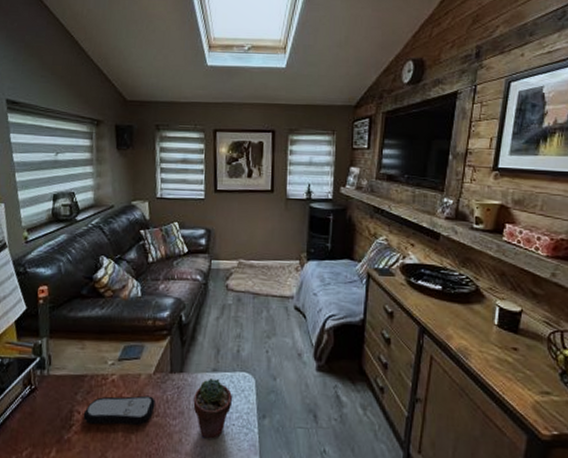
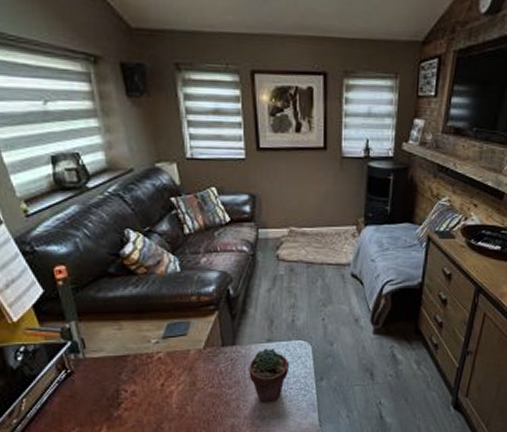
remote control: present [83,395,156,425] -> none [131,369,209,401]

